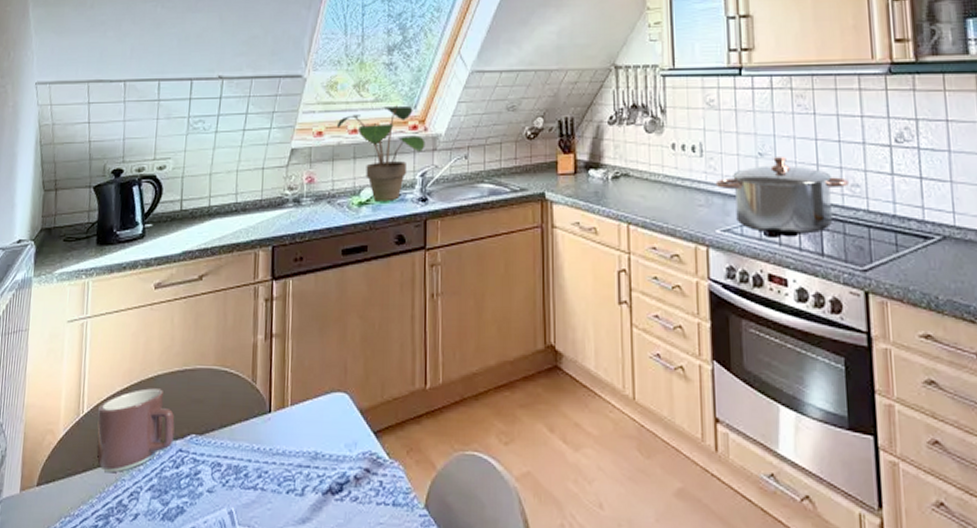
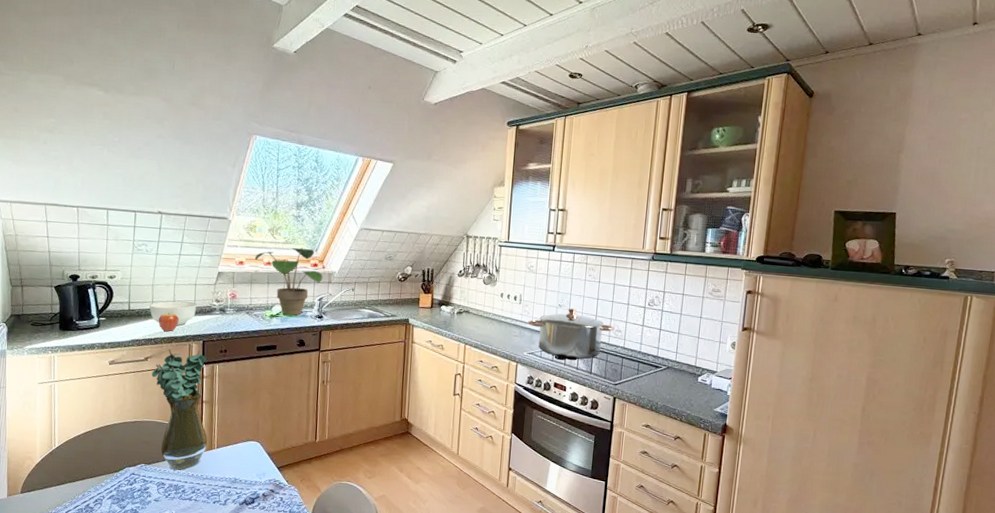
mug: present [96,388,175,473] -> none [67,432,128,487]
bowl: none [205,193,265,228] -> present [149,301,197,326]
vase: none [207,260,278,442] -> present [151,349,207,470]
fruit: none [216,210,242,236] -> present [158,312,179,331]

